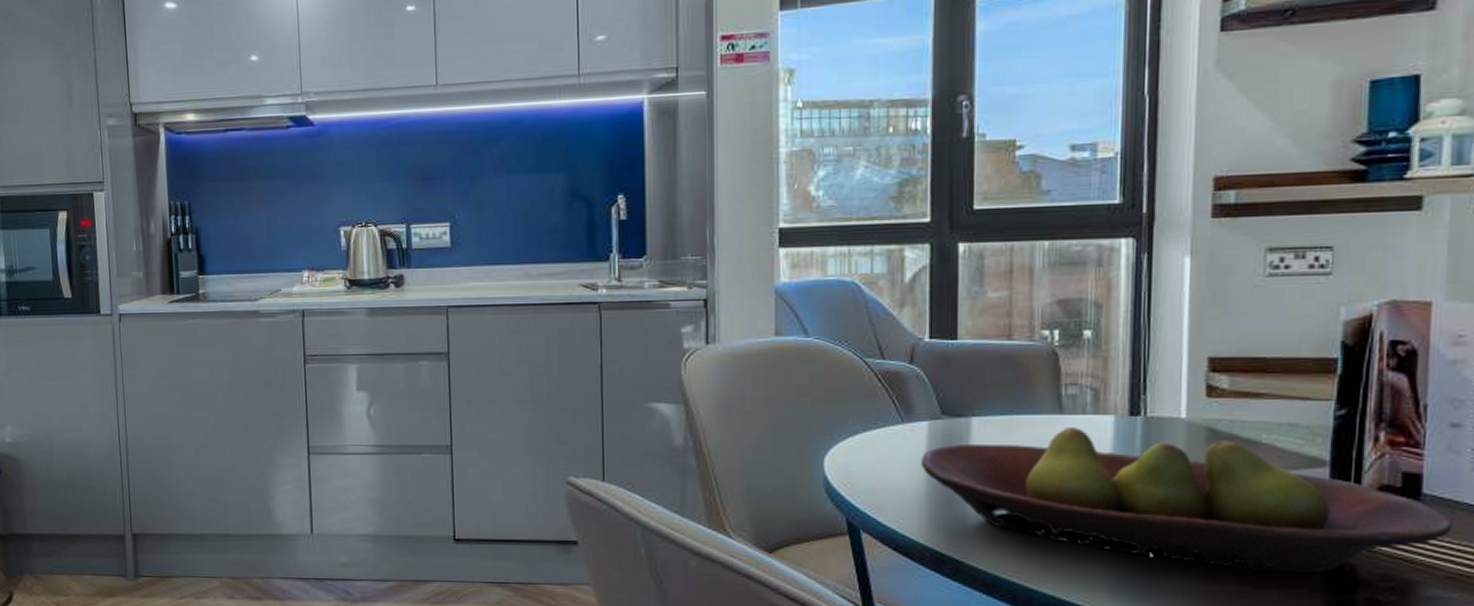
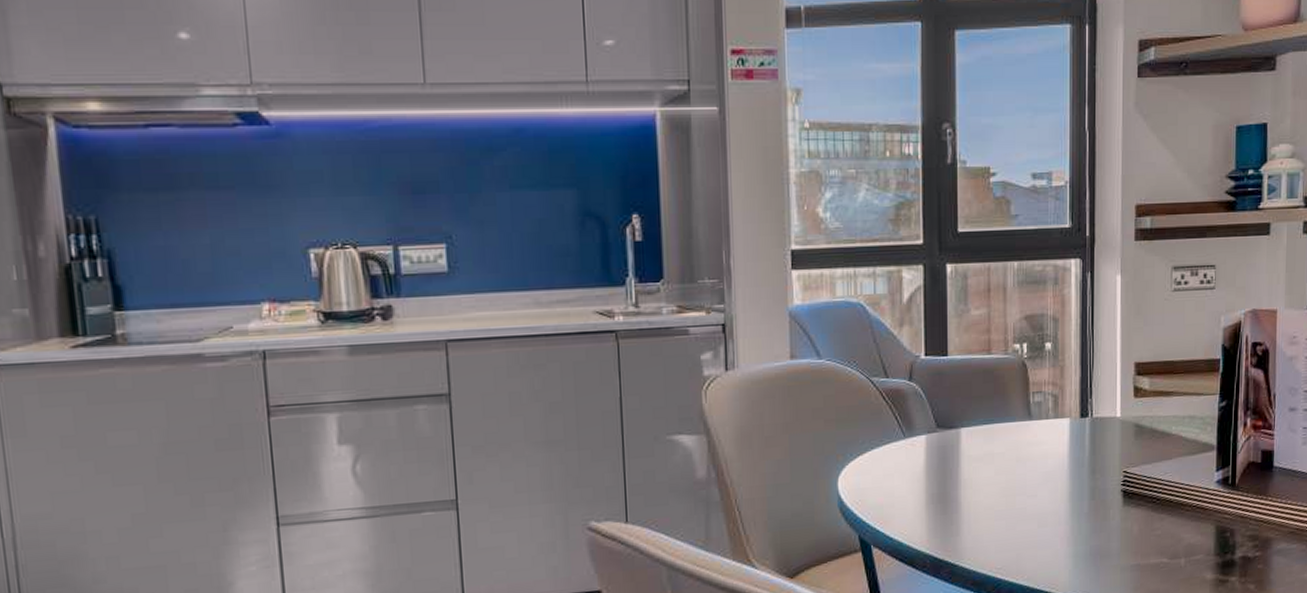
fruit bowl: present [921,428,1453,573] -> none [921,431,1292,544]

